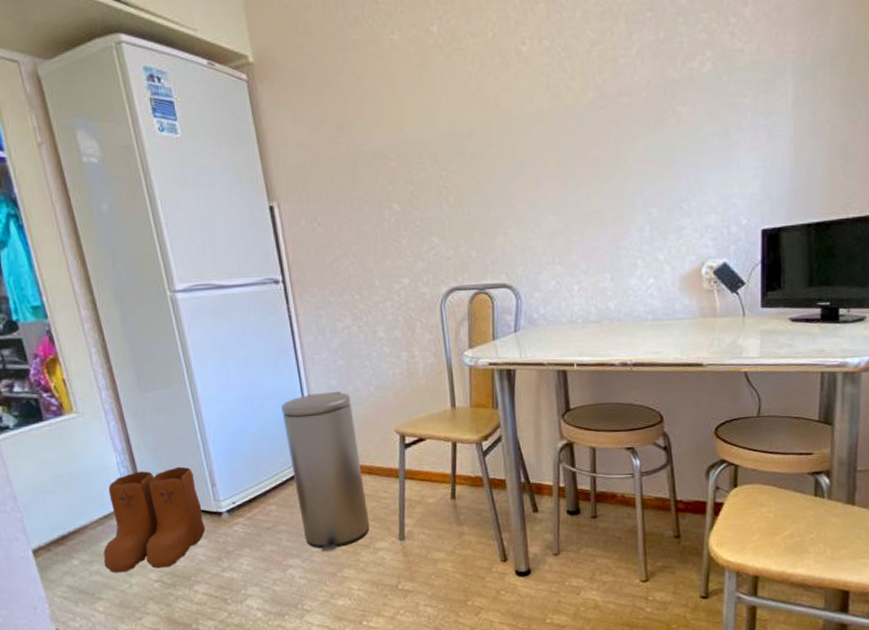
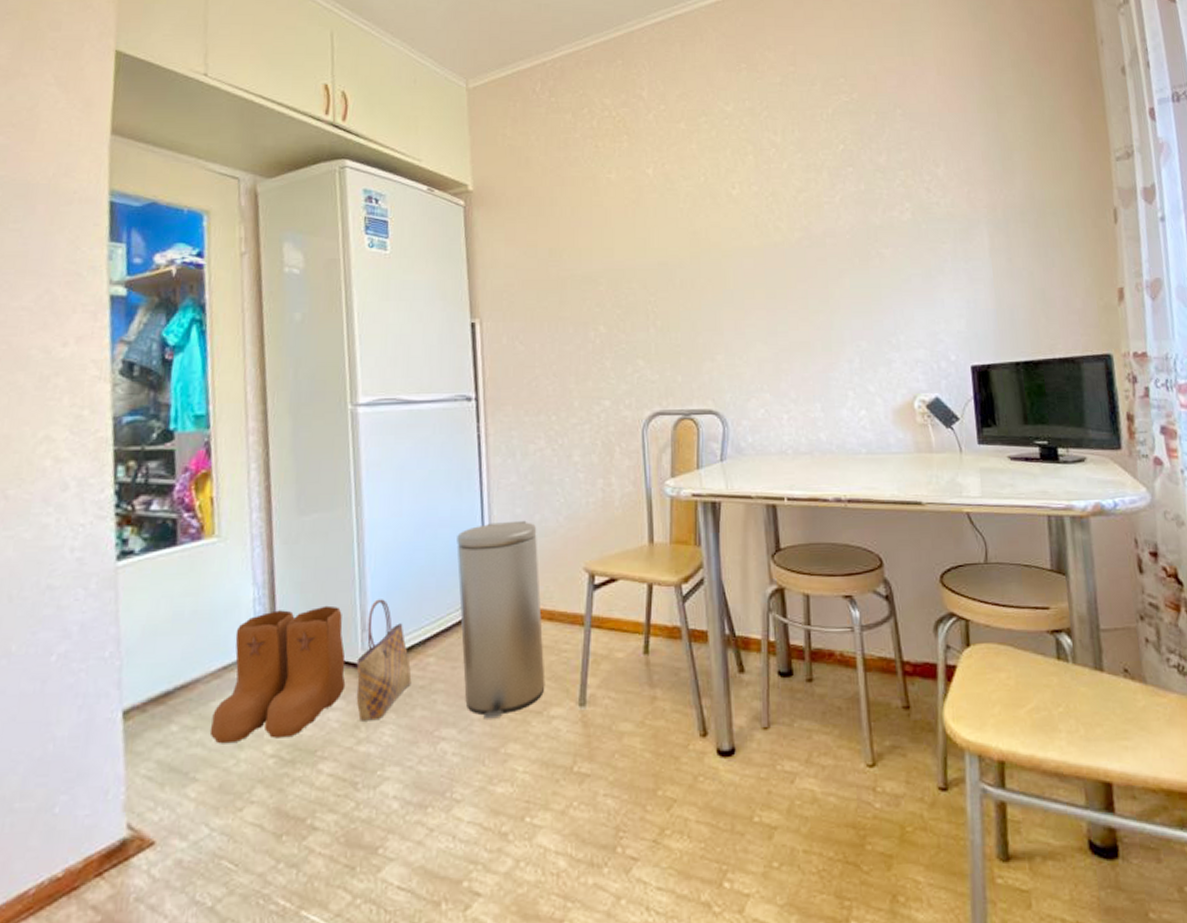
tote bag: none [211,460,259,555] -> present [356,599,412,721]

